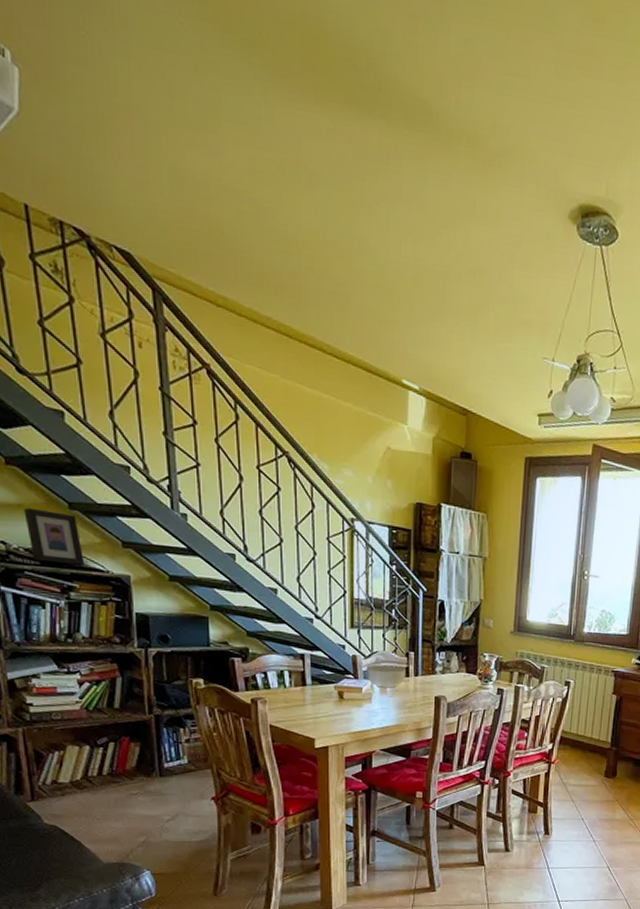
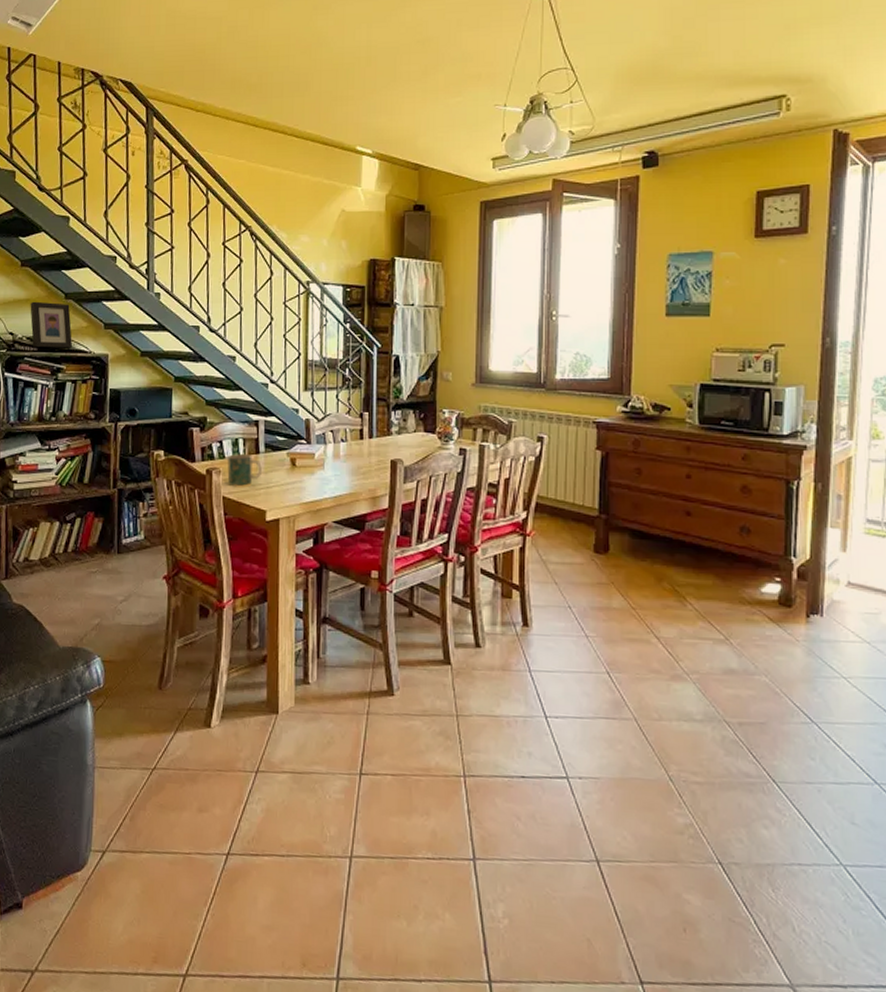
mug: none [272,685,309,717] -> present [226,454,262,487]
bowl: present [365,664,406,690] -> none [318,428,360,454]

